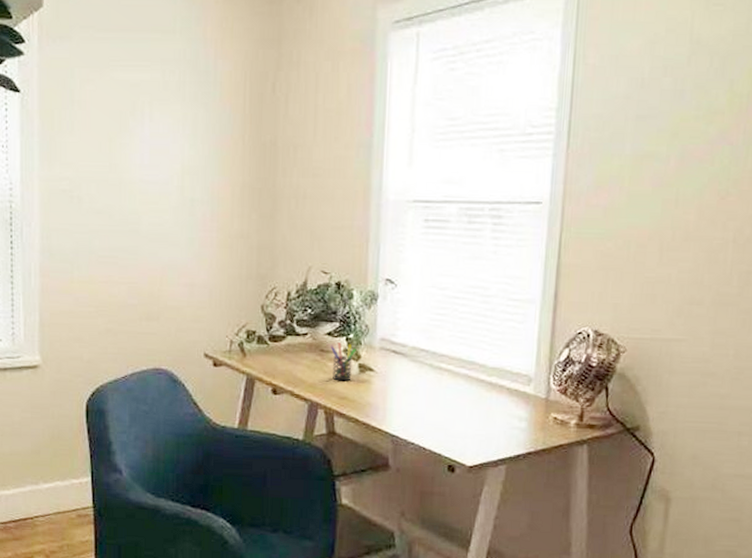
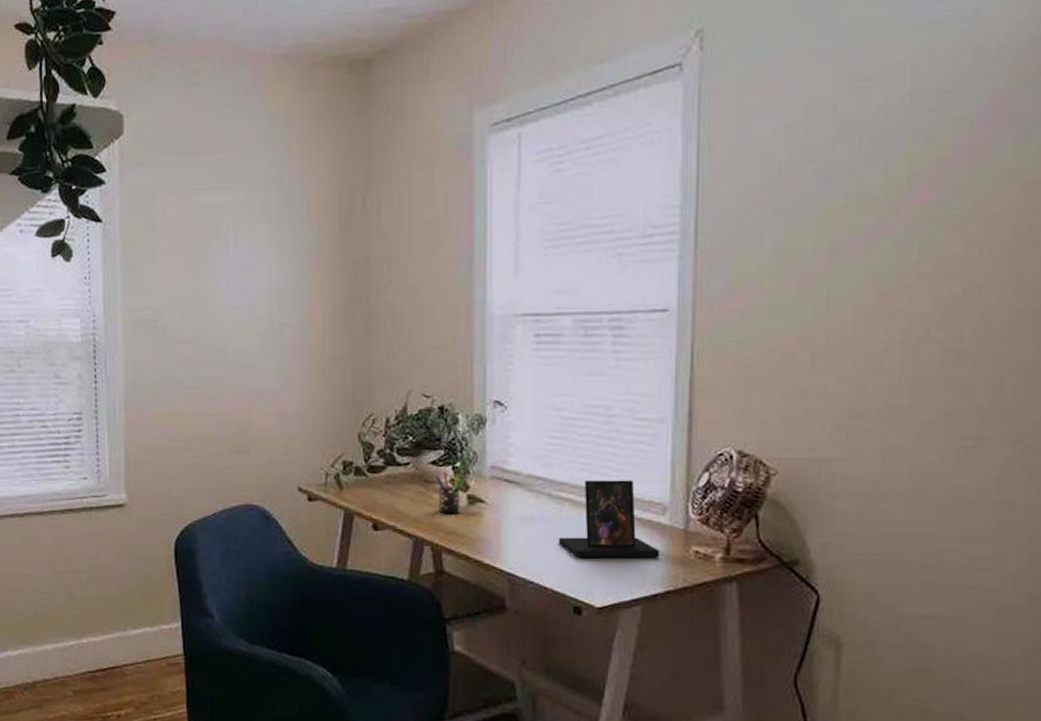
photo frame: none [438,352,524,423] -> present [559,480,660,558]

